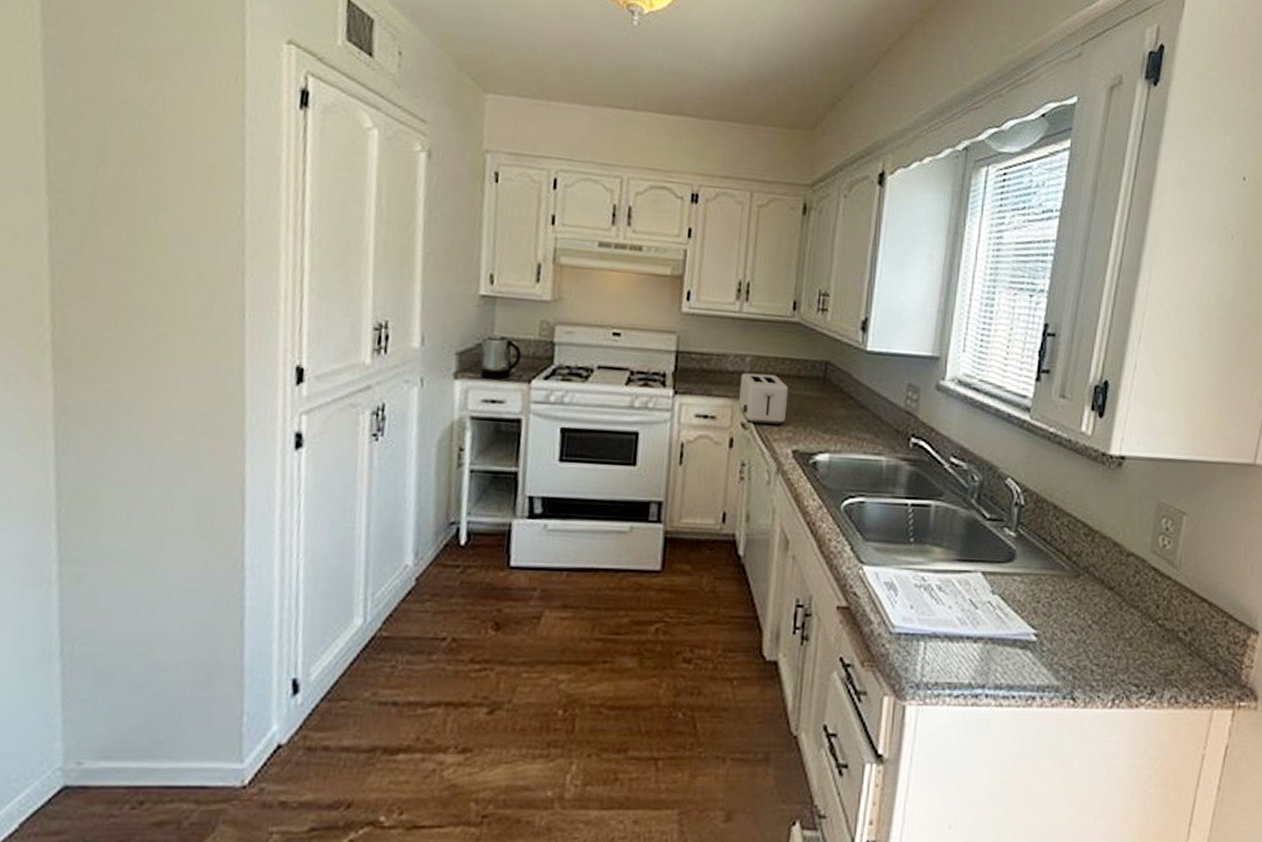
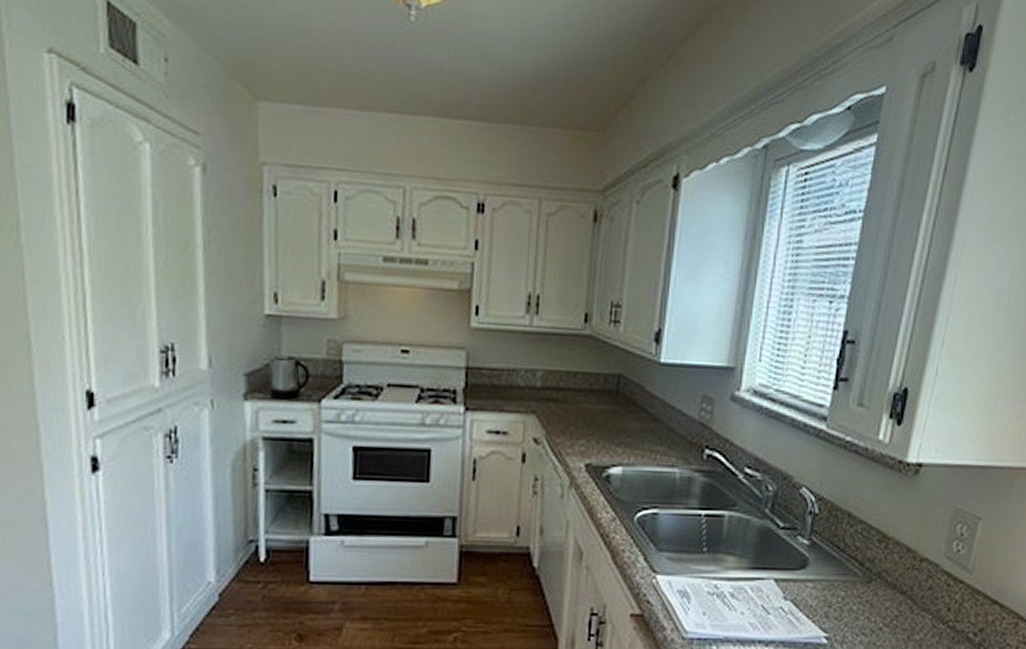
toaster: present [739,372,789,426] -> none [531,387,581,441]

